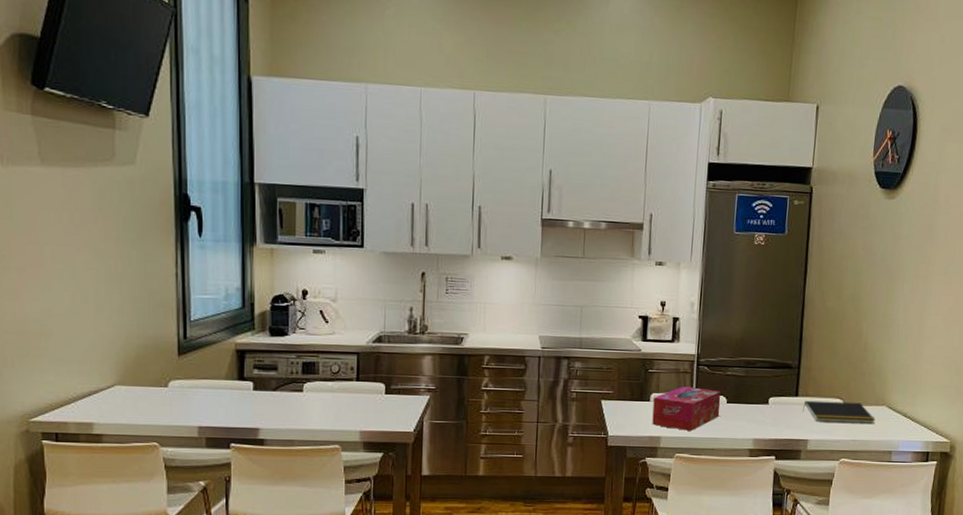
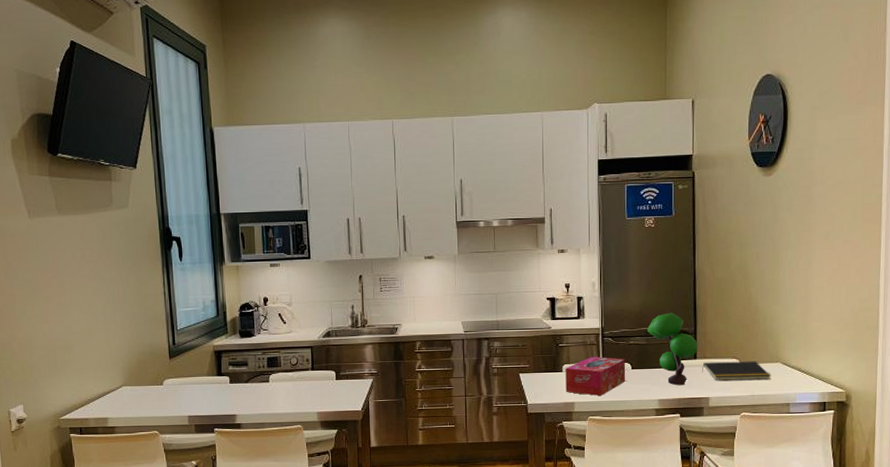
plant: none [747,343,801,425] -> present [647,313,698,386]

